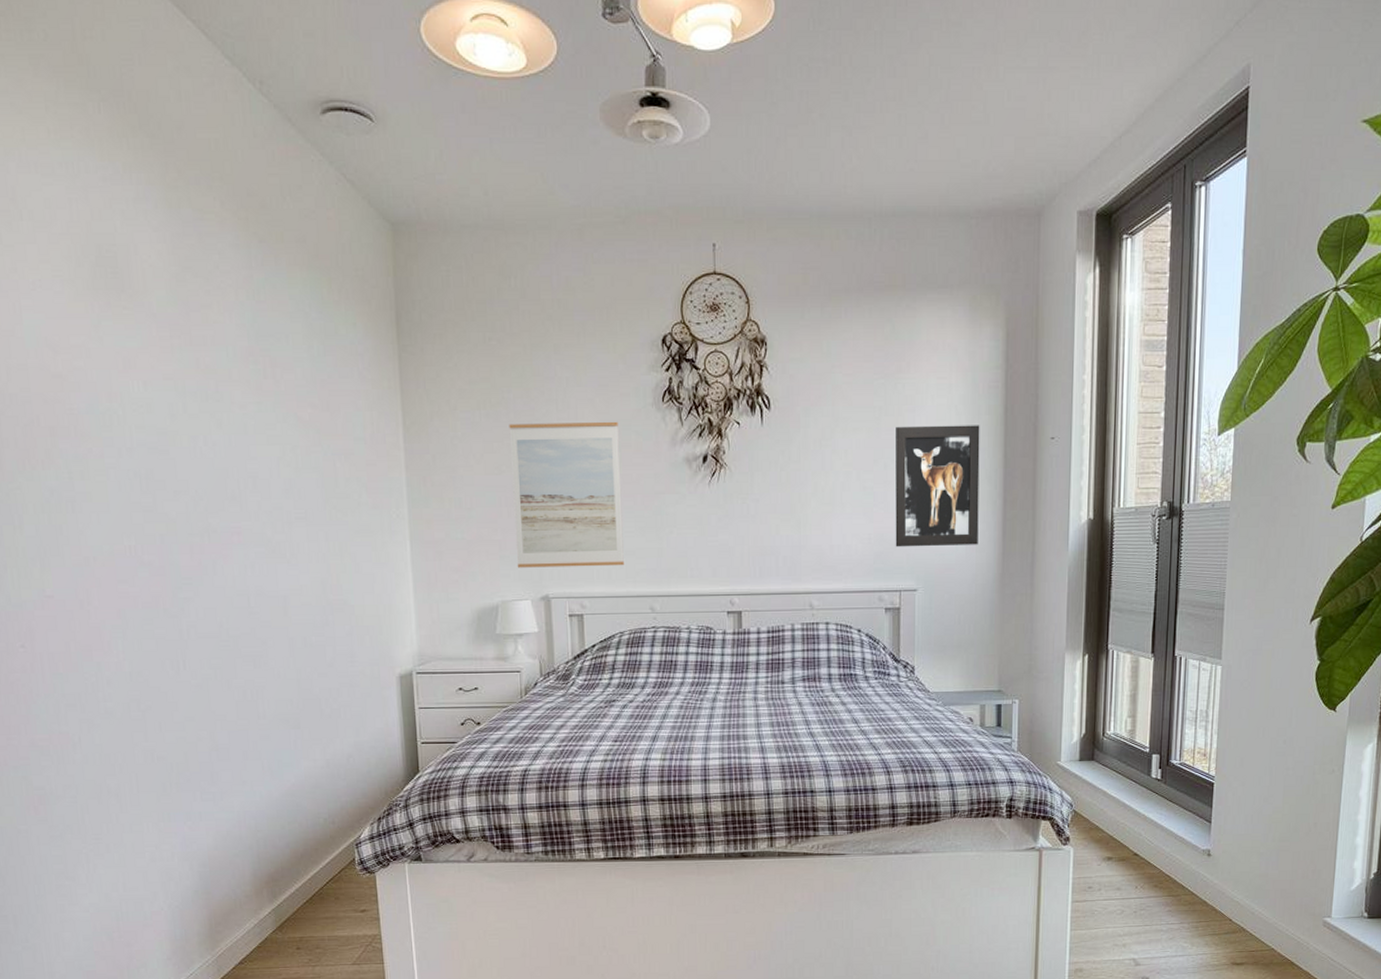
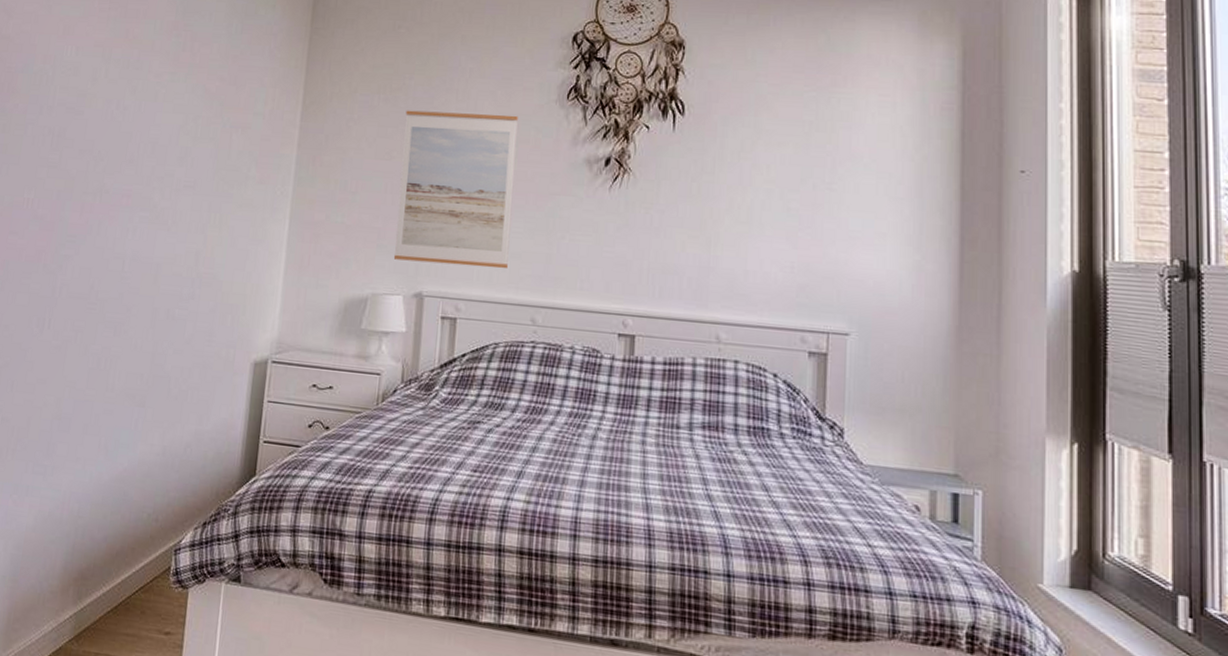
wall art: present [895,425,980,547] -> none [823,143,931,288]

